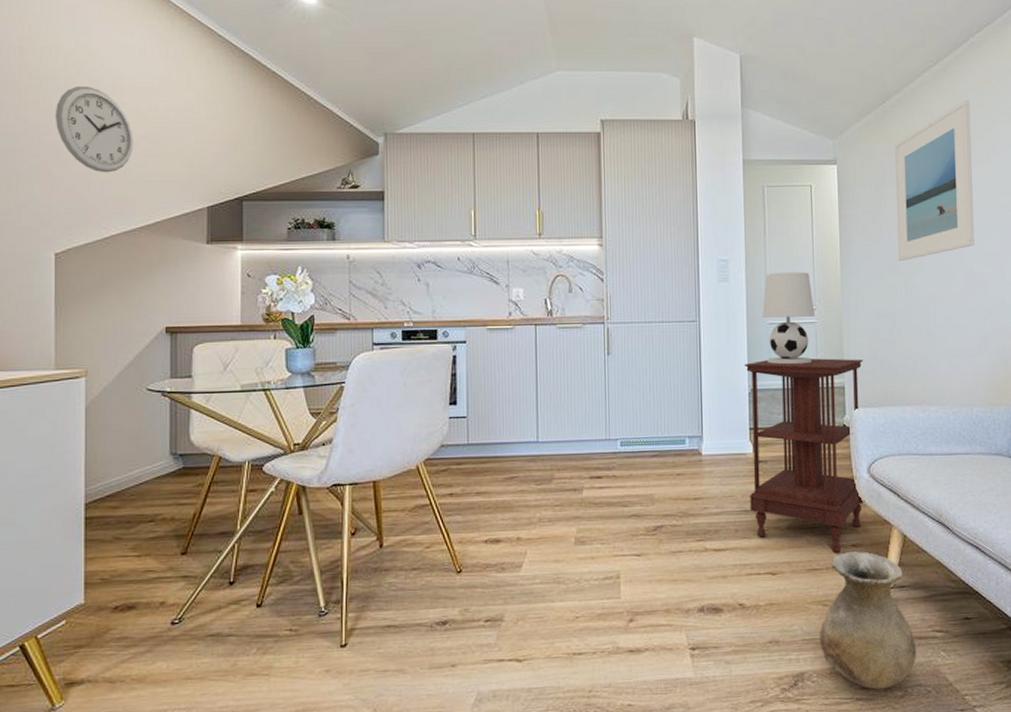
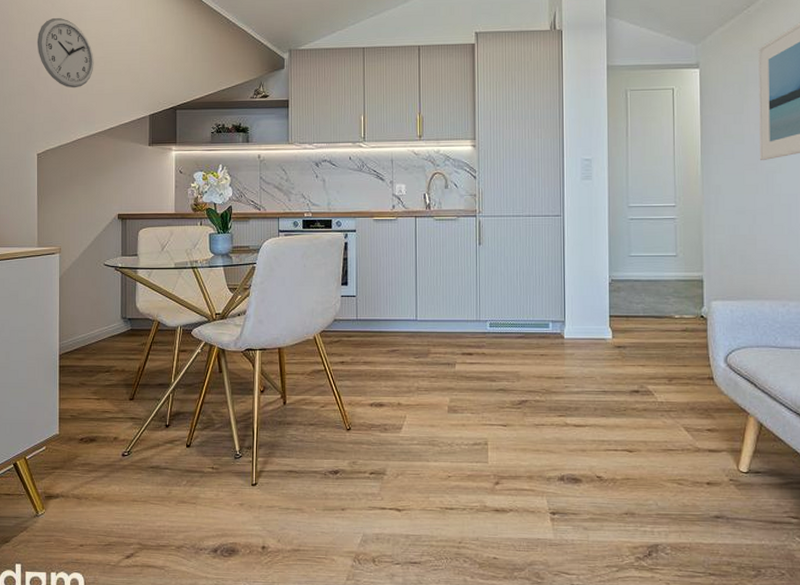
side table: present [745,358,865,553] -> none [606,253,722,436]
table lamp: present [762,272,815,365] -> none [624,171,675,258]
vase: present [819,551,917,690] -> none [673,436,771,567]

